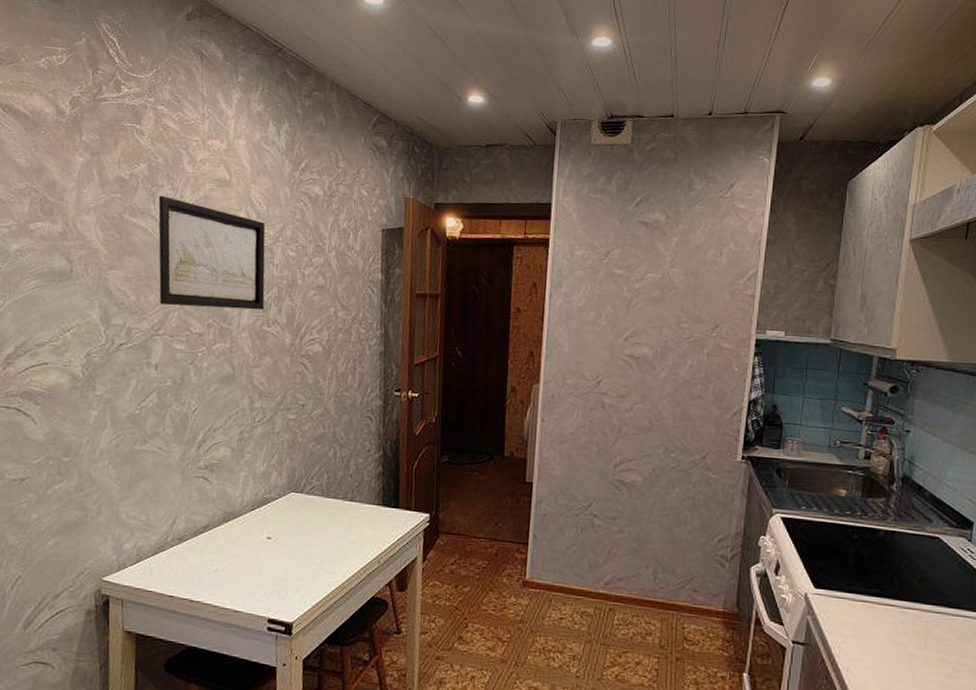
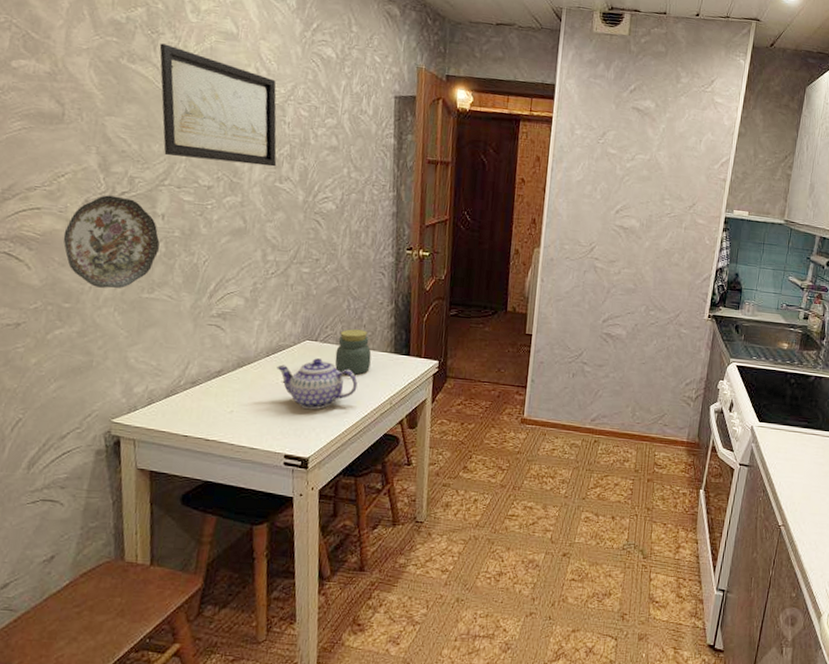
decorative plate: none [66,347,153,441] -> present [63,195,160,289]
teapot: none [262,512,344,569] -> present [277,358,358,410]
jar: none [320,479,359,530] -> present [334,329,372,375]

